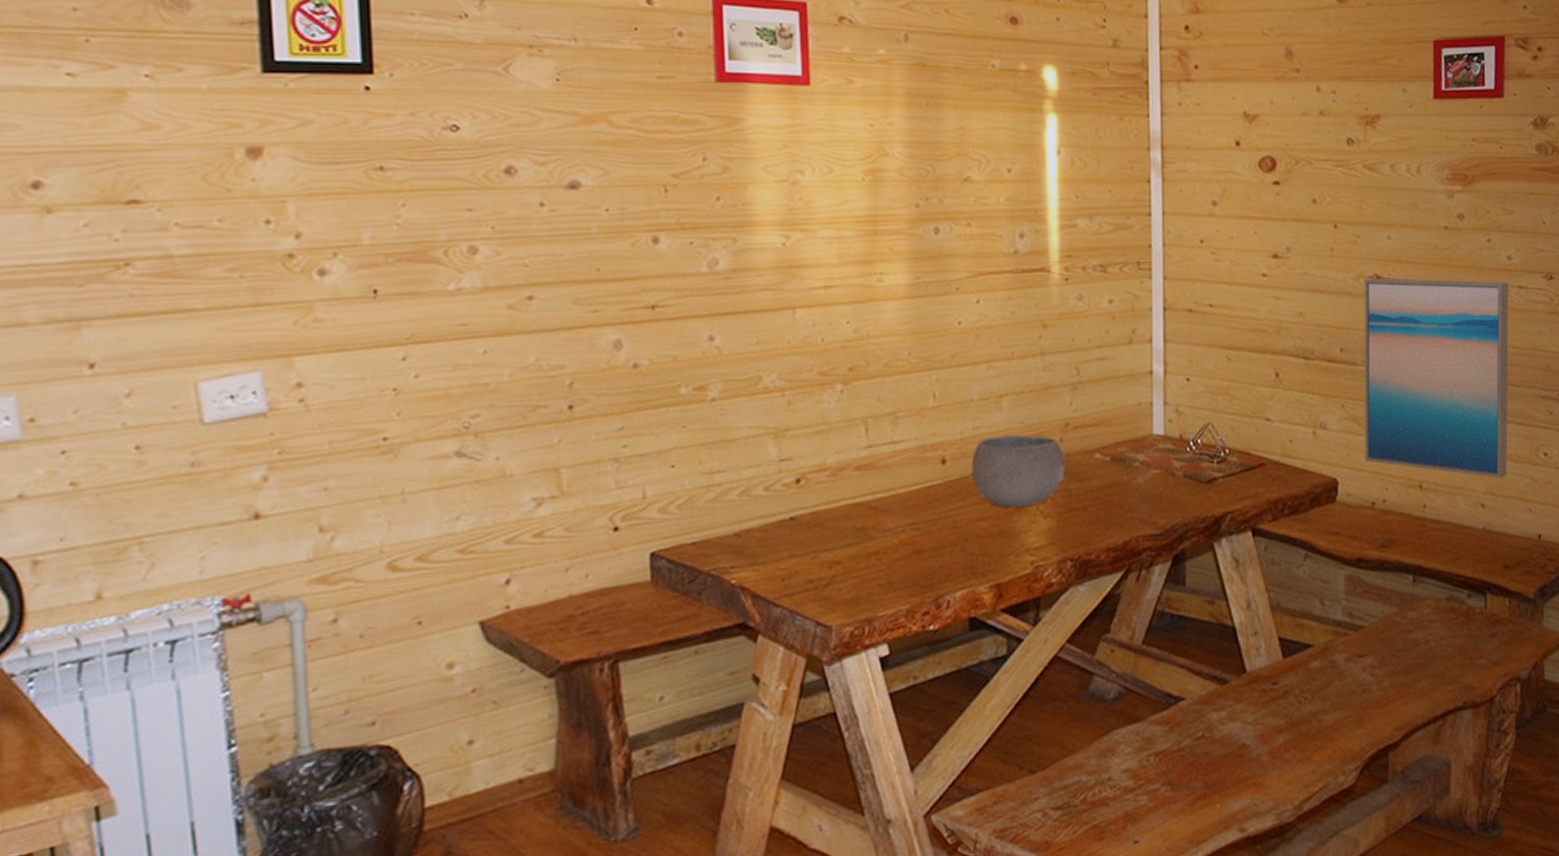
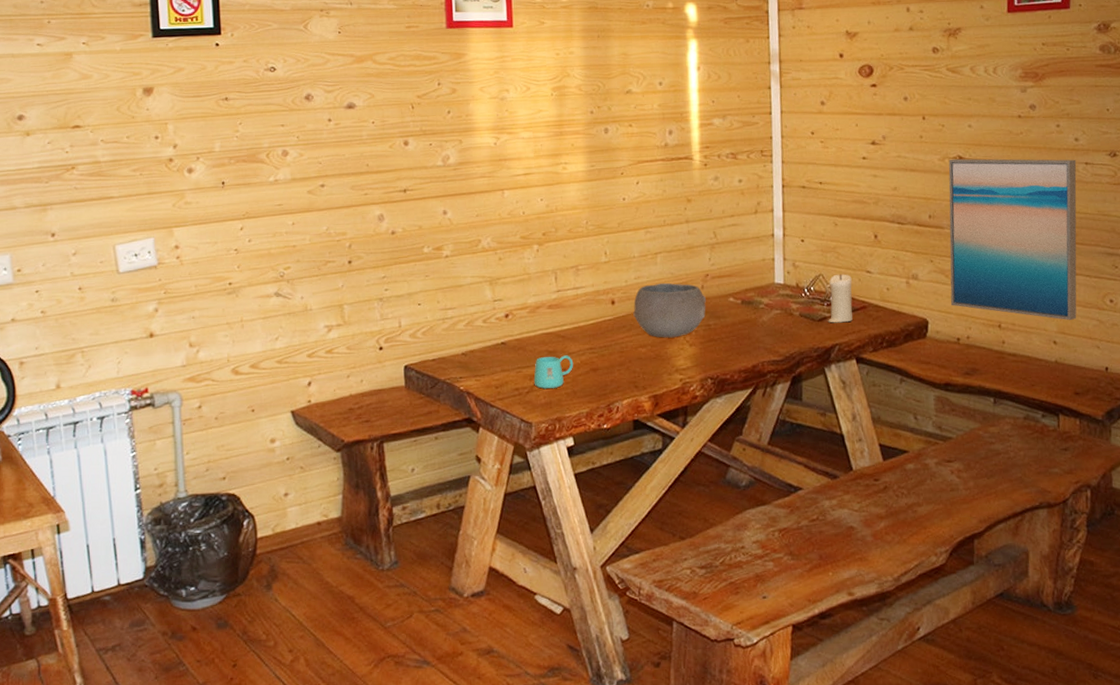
mug: none [834,533,890,580] -> present [533,355,574,389]
candle: none [1218,422,1248,485] -> present [828,274,853,323]

